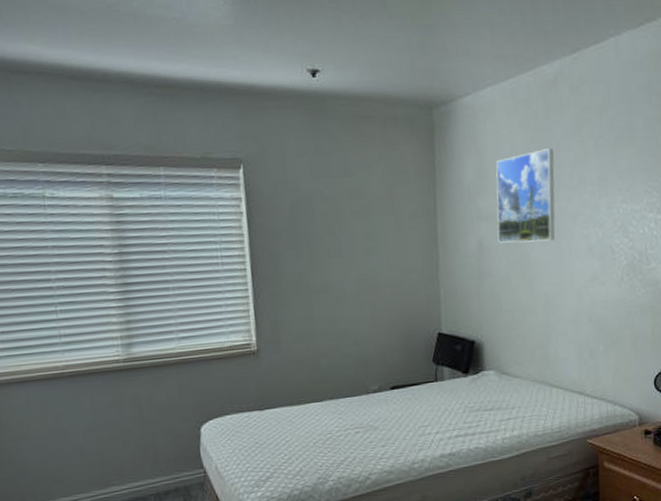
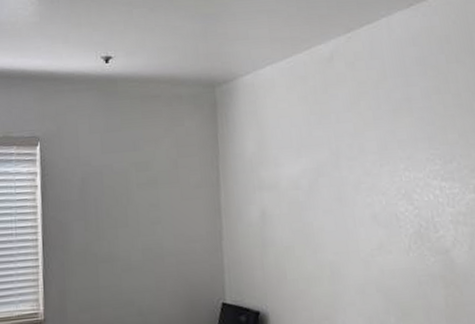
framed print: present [496,149,555,243] -> none [276,120,338,212]

